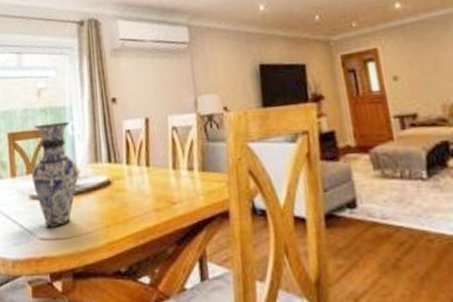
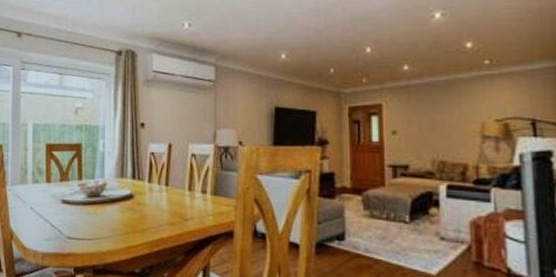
vase: present [31,121,79,228] -> none [64,139,106,229]

